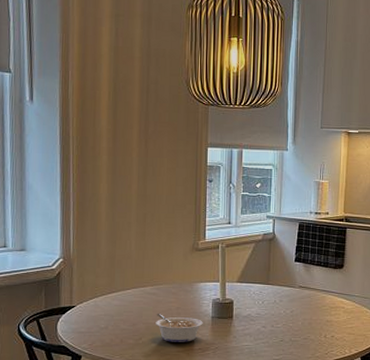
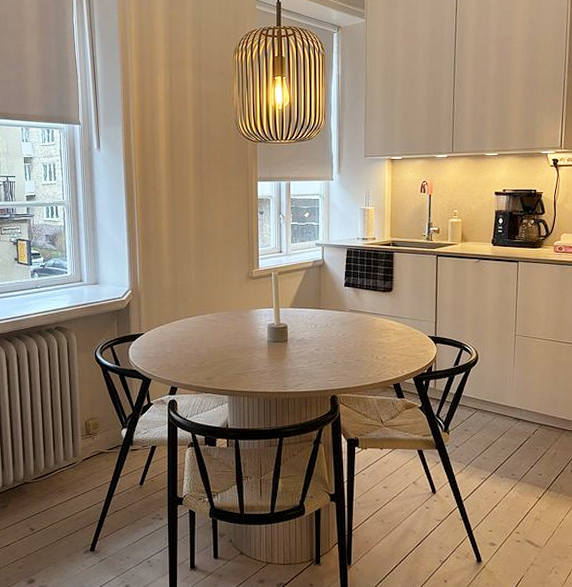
legume: present [156,313,203,342] -> none [216,338,260,365]

